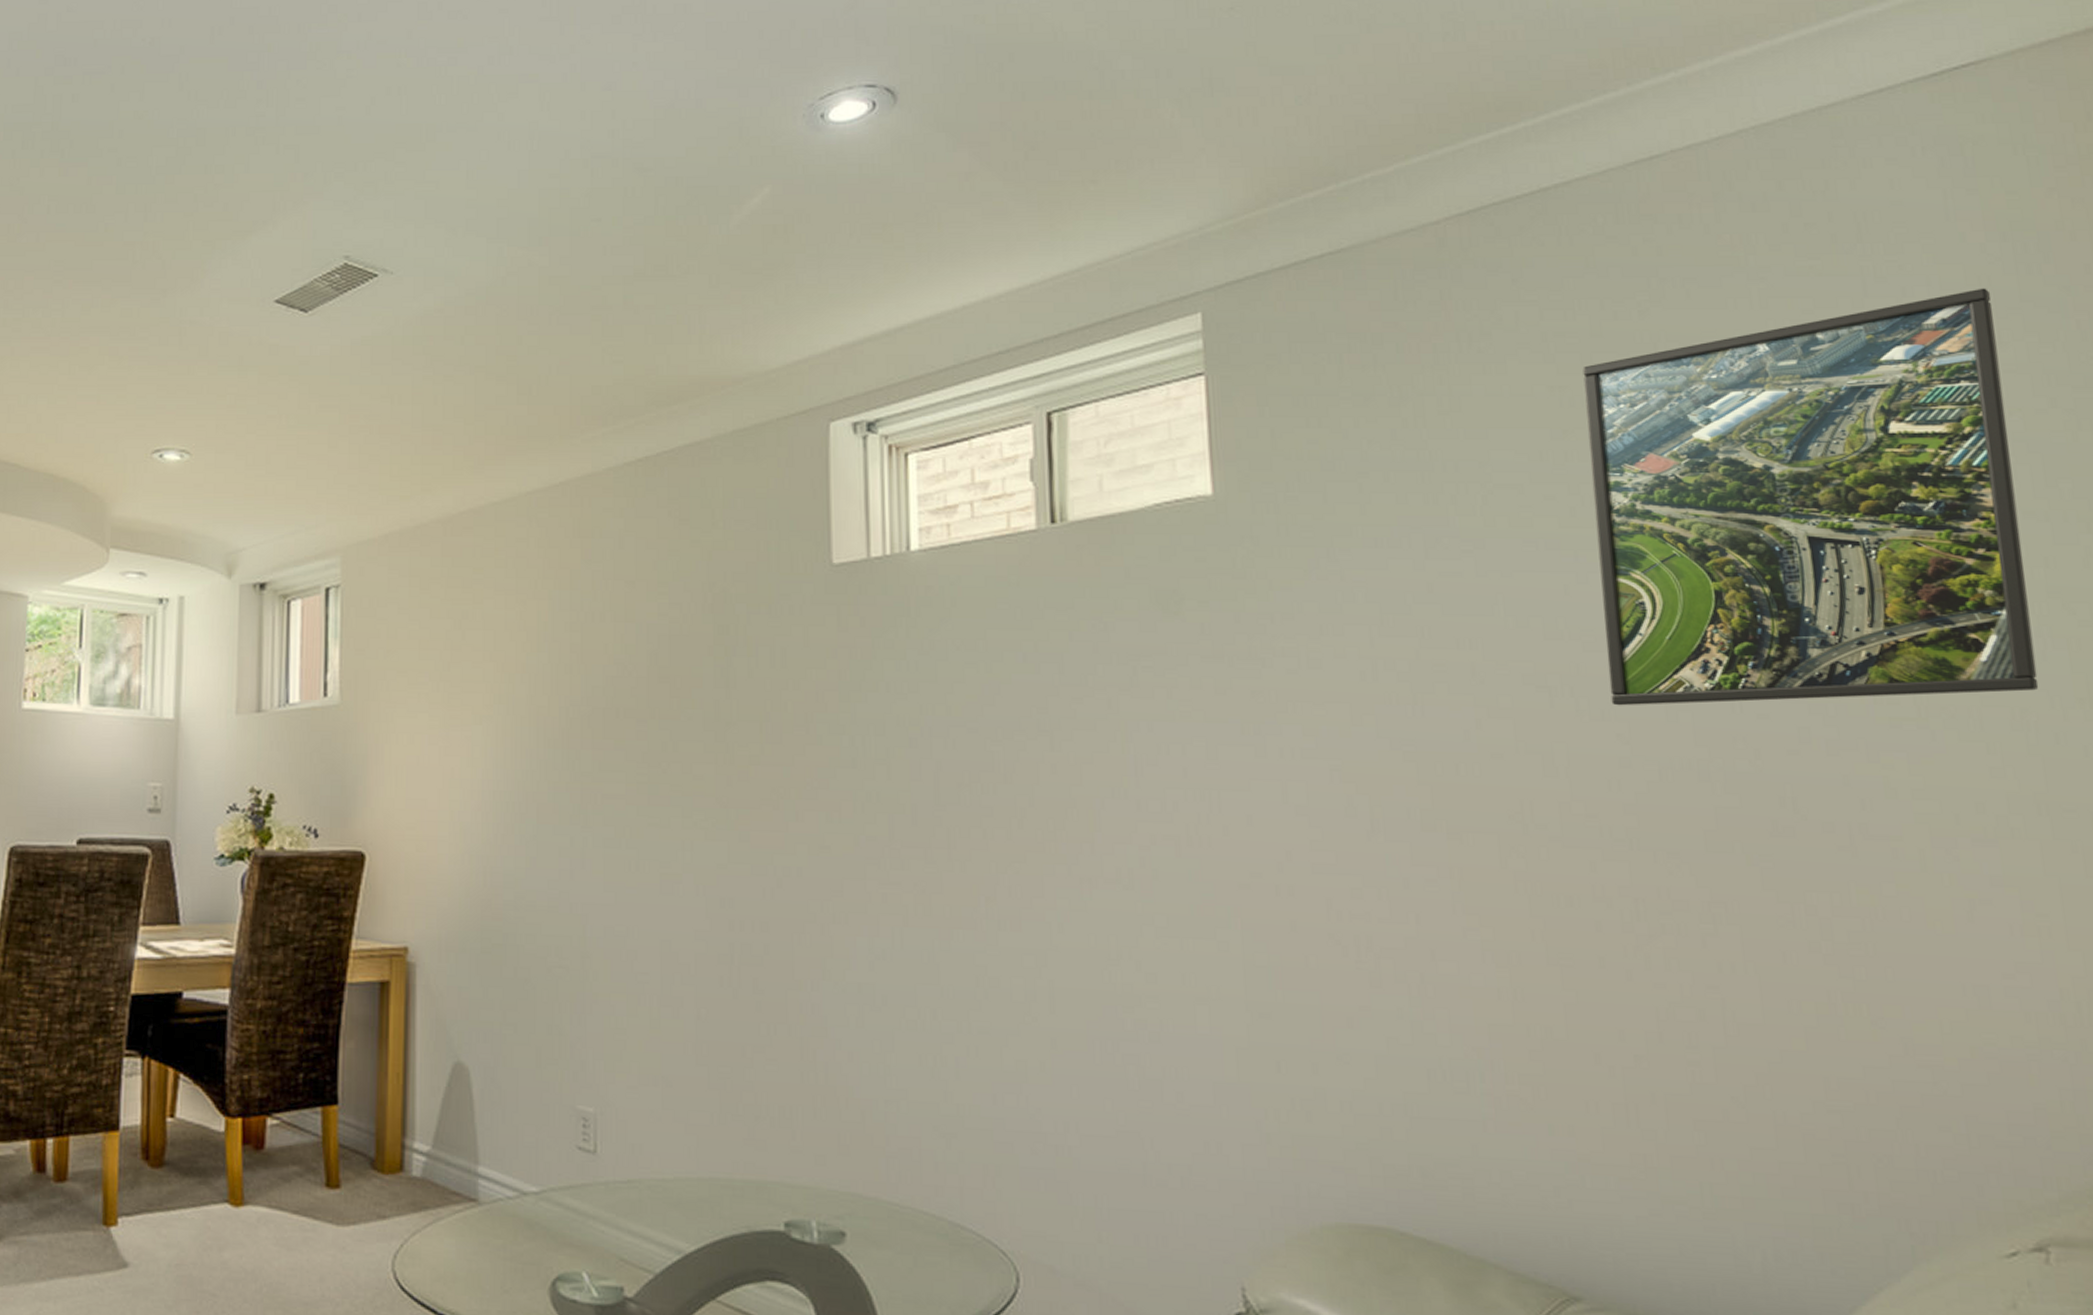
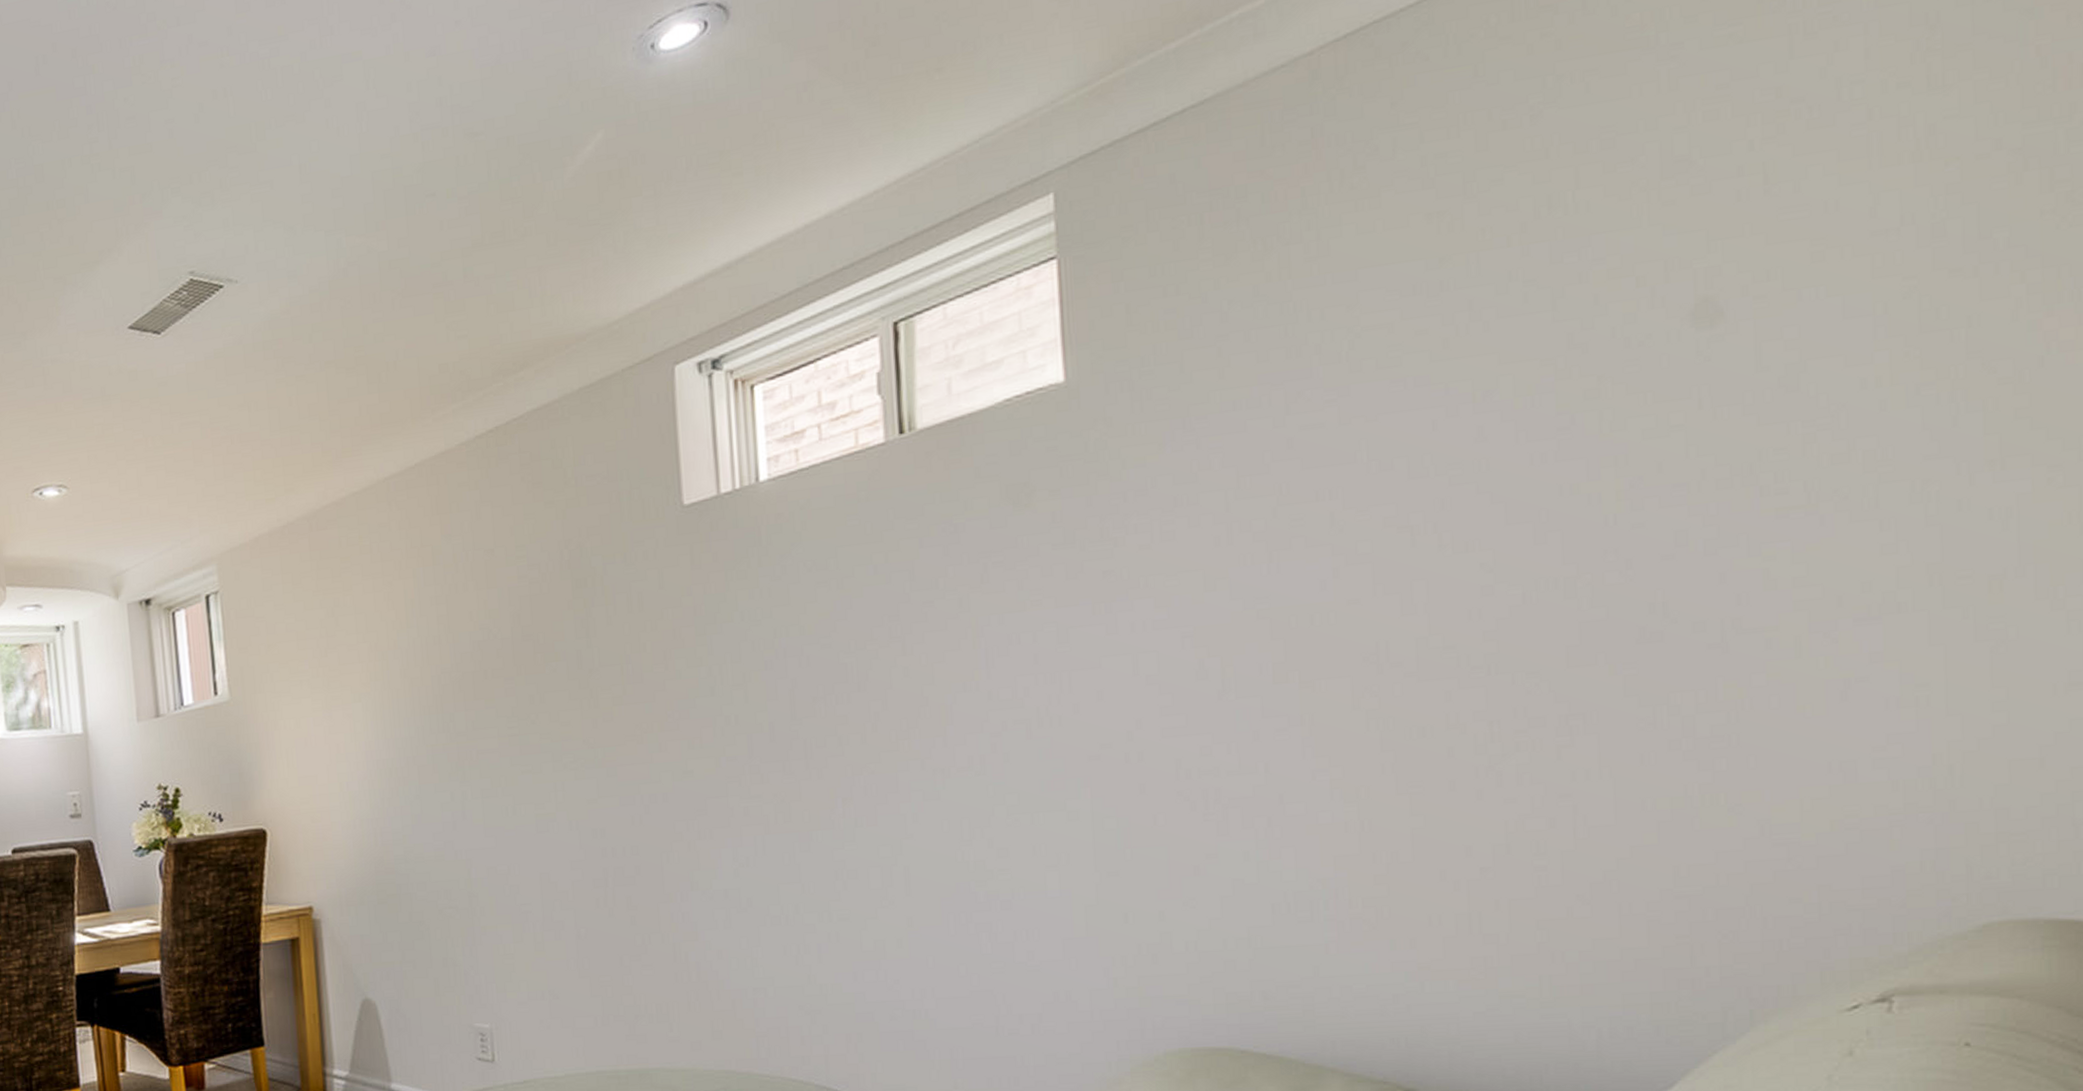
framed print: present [1582,288,2039,706] -> none [1464,26,1946,536]

